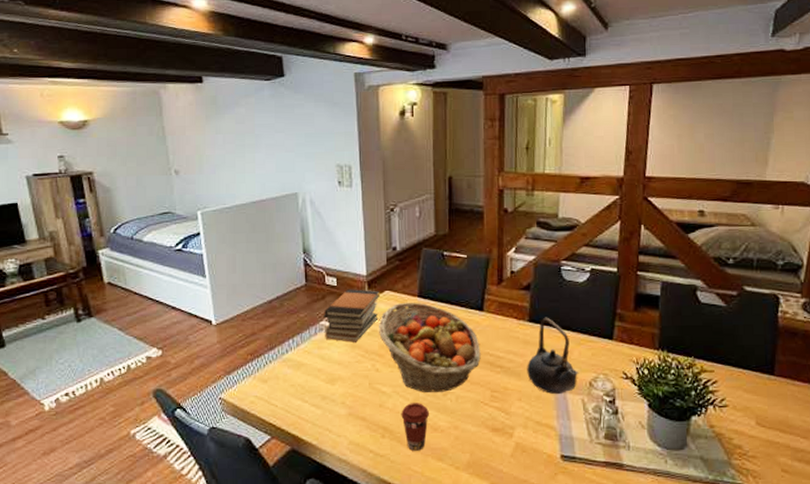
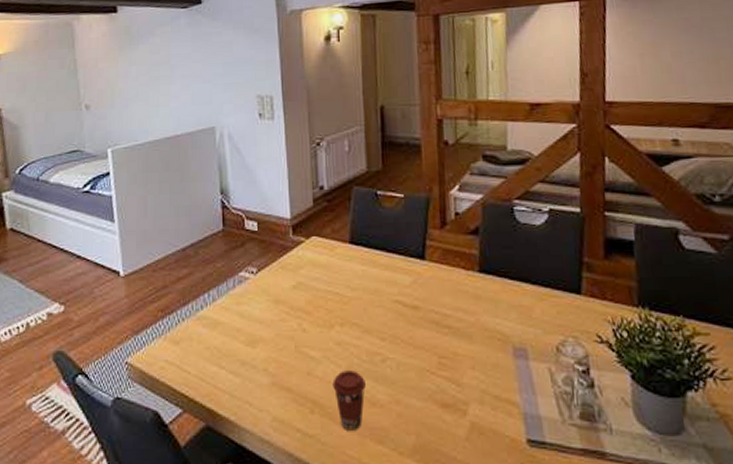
book stack: present [323,289,380,342] -> none [243,234,306,297]
fruit basket: present [379,302,481,392] -> none [305,249,425,358]
teapot: present [527,317,579,394] -> none [479,266,543,361]

